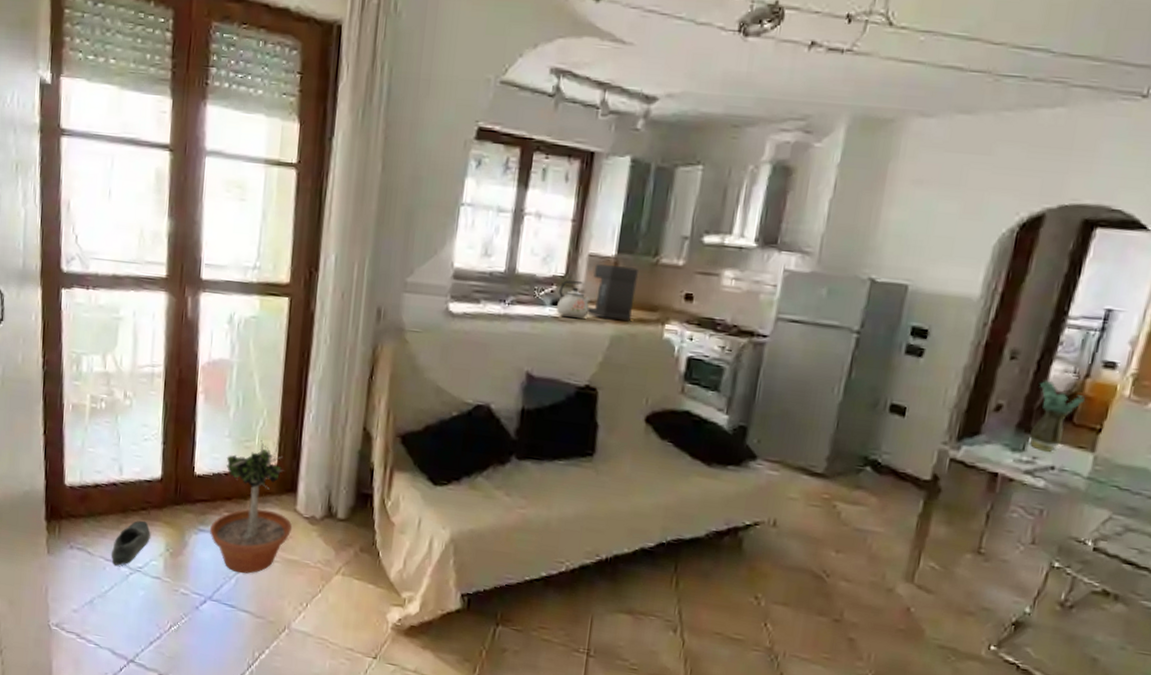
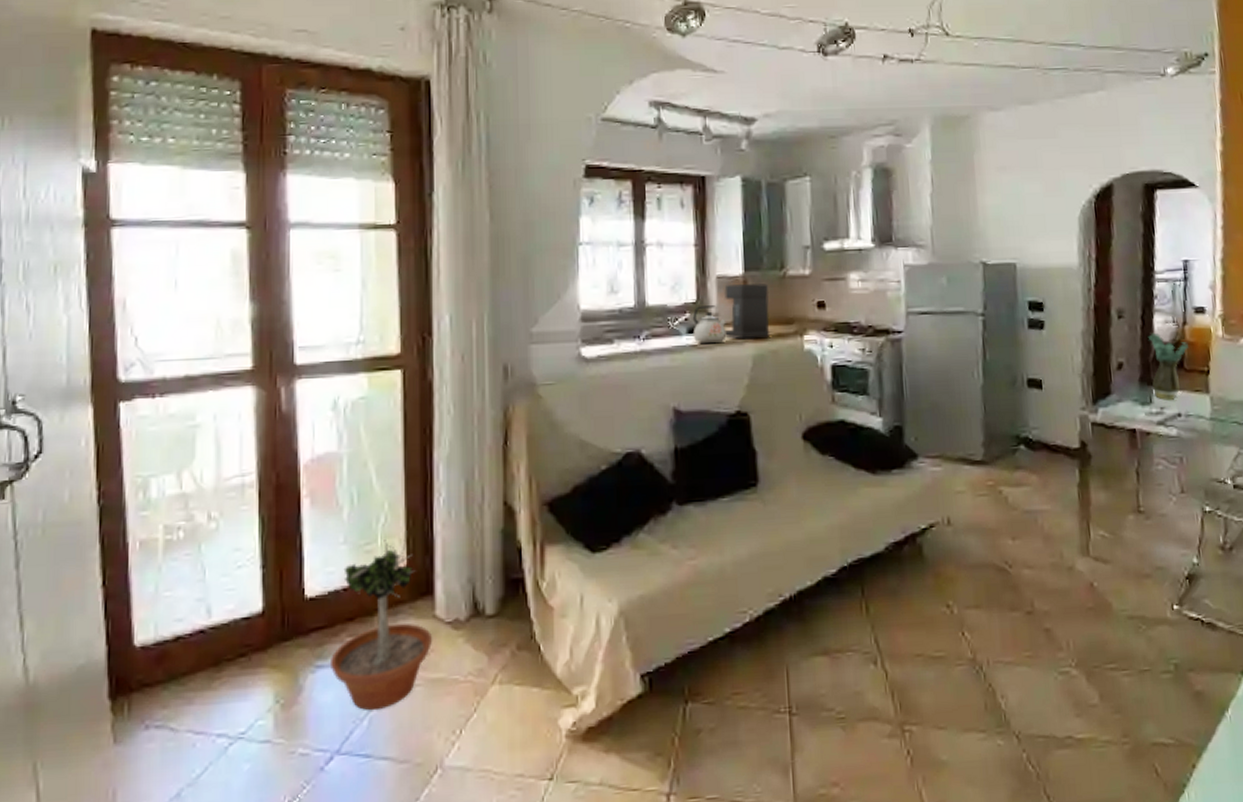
shoe: present [111,520,150,565] -> none [201,670,253,738]

